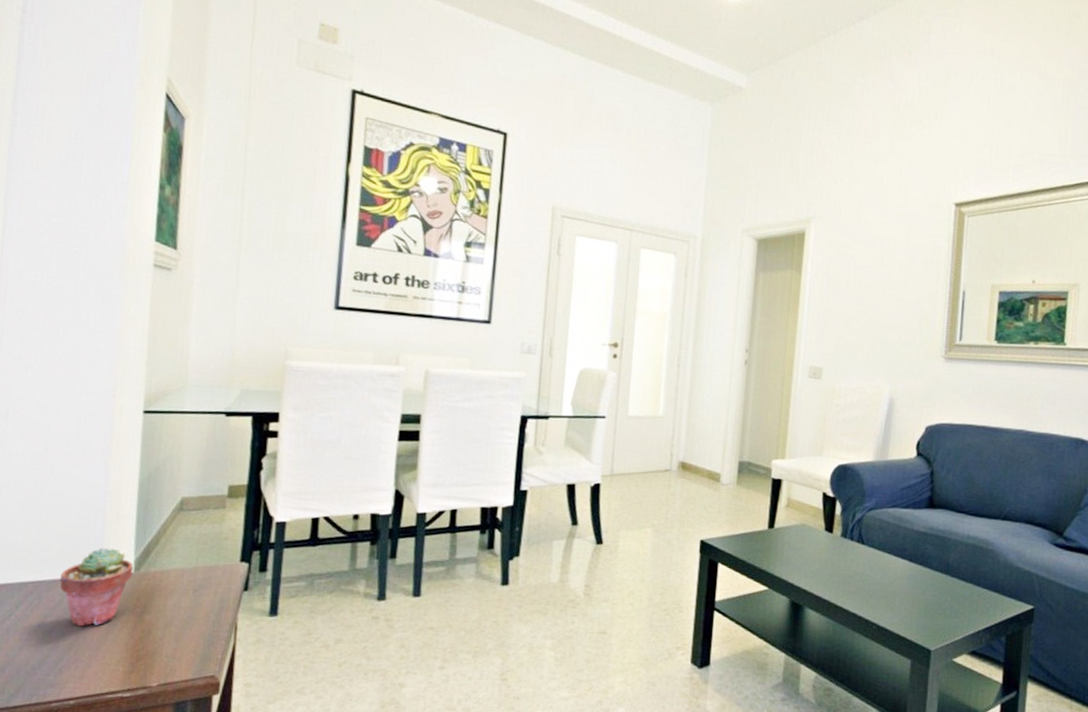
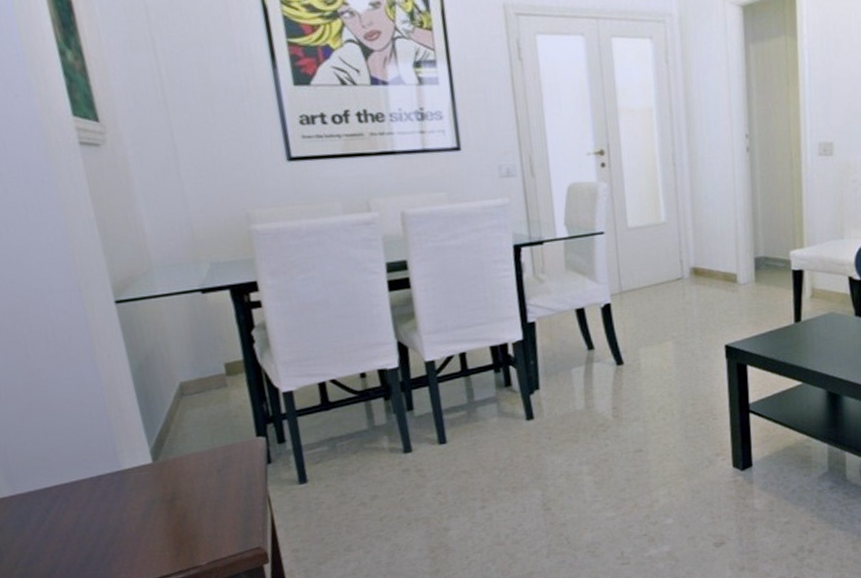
potted succulent: present [59,547,134,627] -> none [80,442,153,521]

